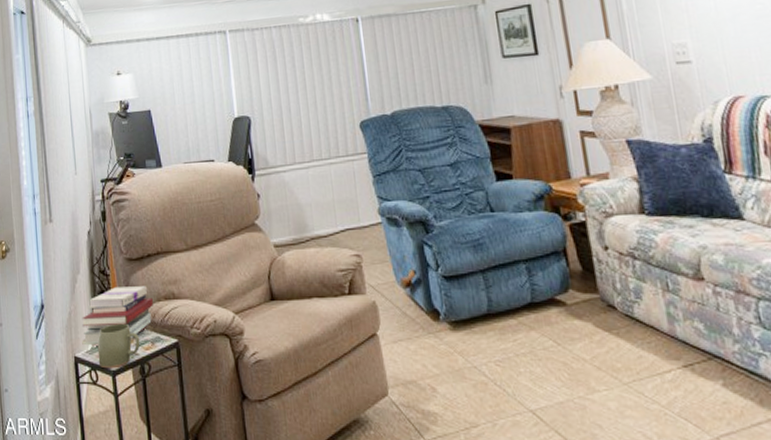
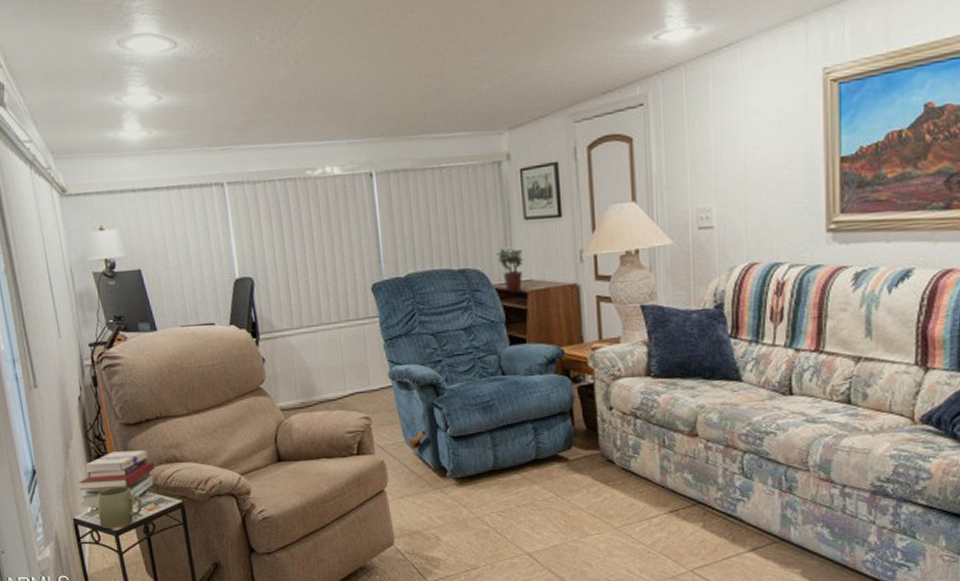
potted plant: none [477,85,505,128] -> present [496,248,524,292]

